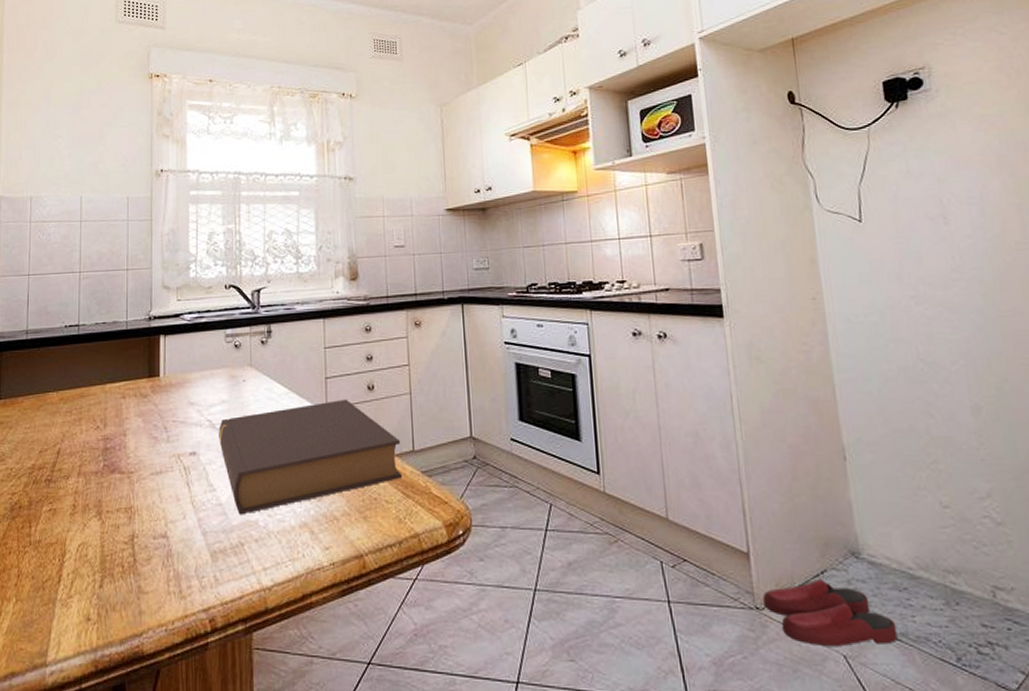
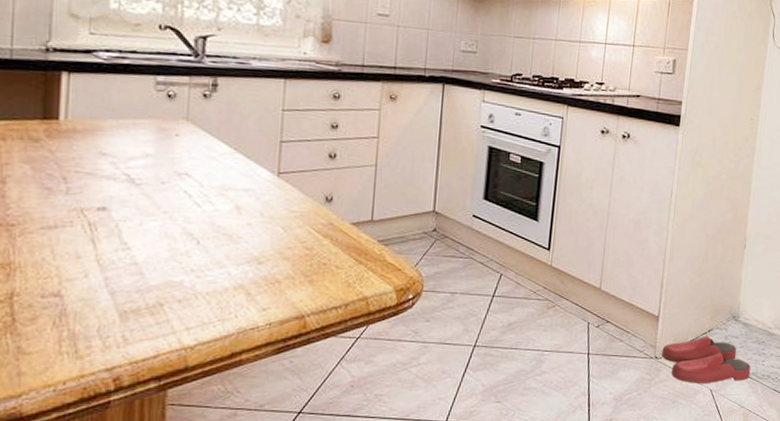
book: present [219,399,403,515] -> none [138,164,360,275]

